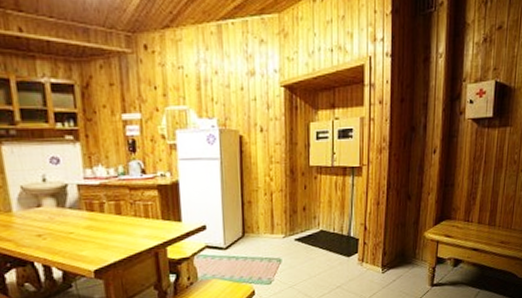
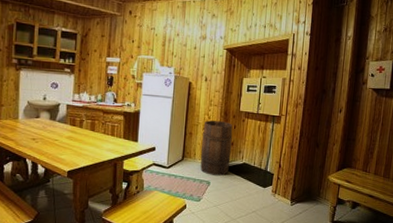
wooden barrel: none [265,181,304,251] -> present [200,120,233,176]

